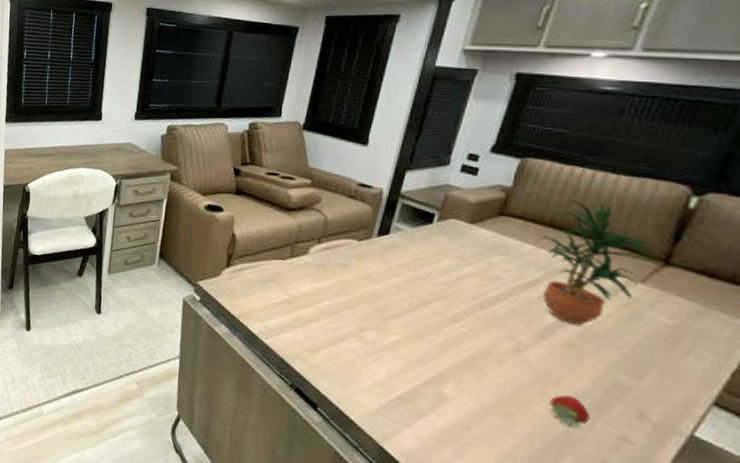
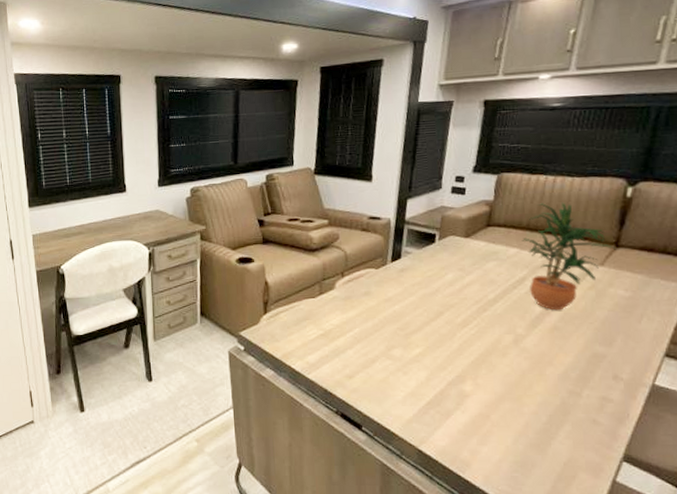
fruit: present [549,394,590,428] -> none [547,371,579,399]

